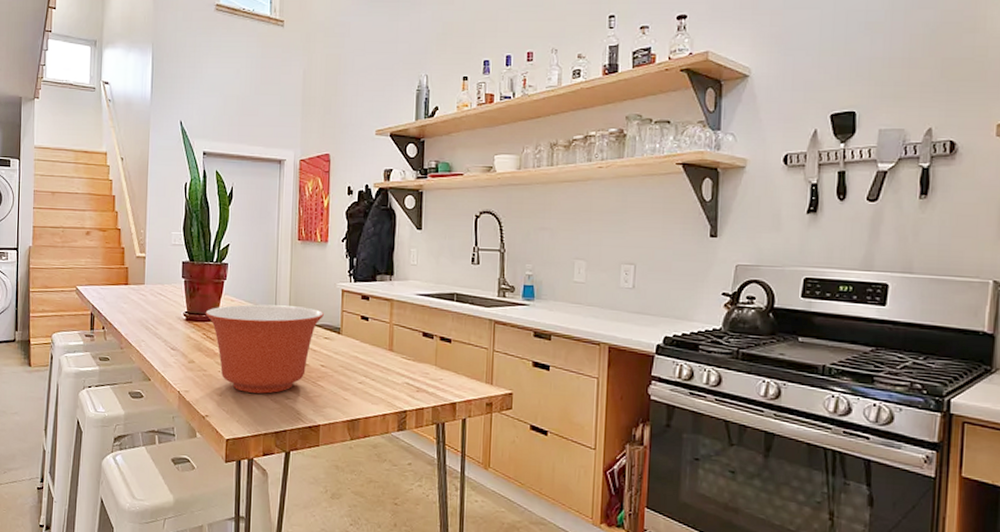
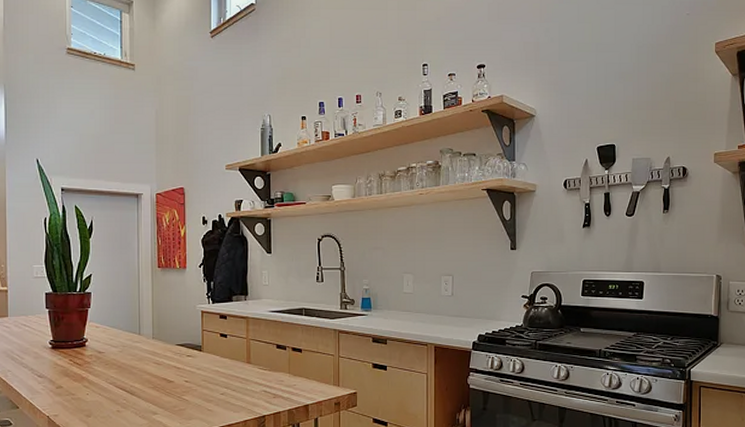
mixing bowl: present [205,304,324,394] -> none [71,329,185,411]

